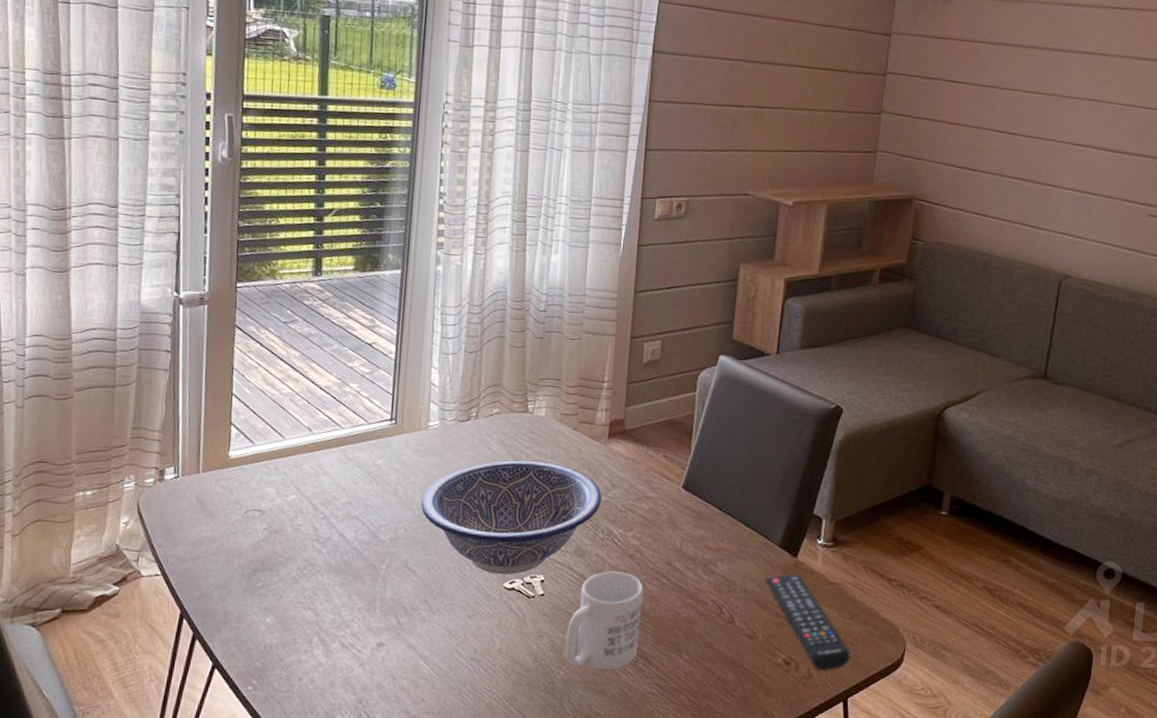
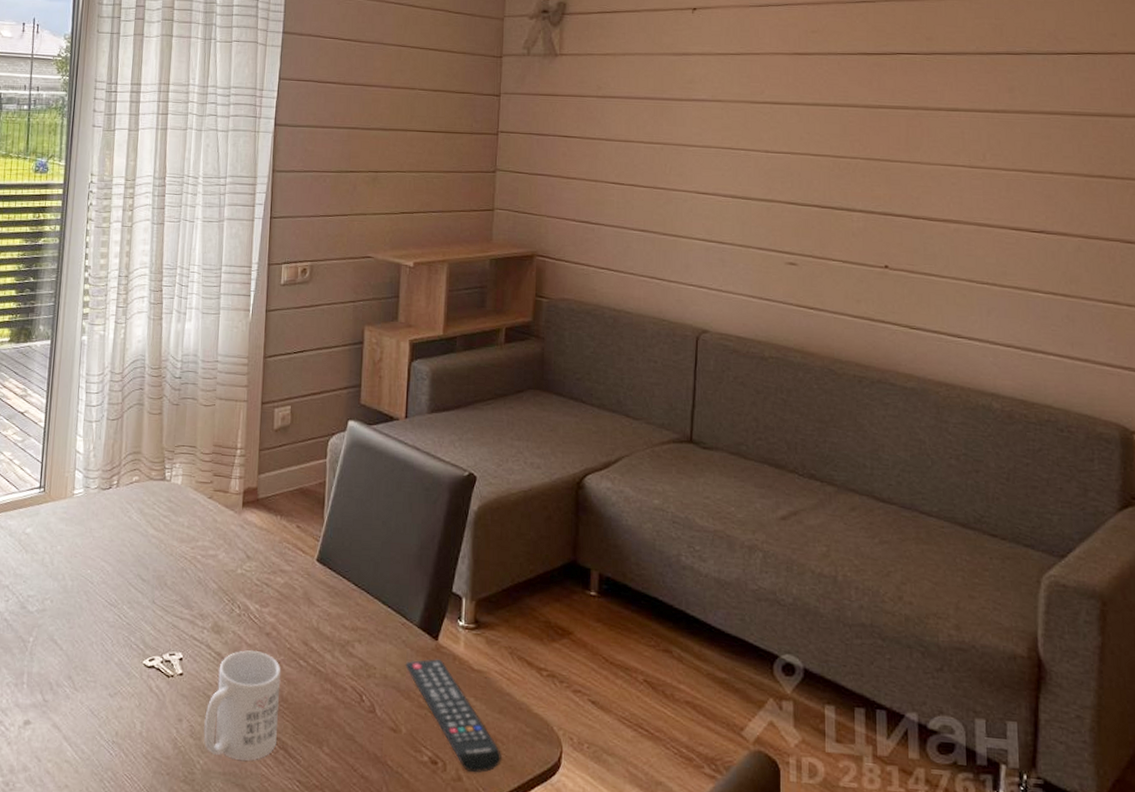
decorative bowl: present [420,459,602,575] -> none [66,529,237,651]

